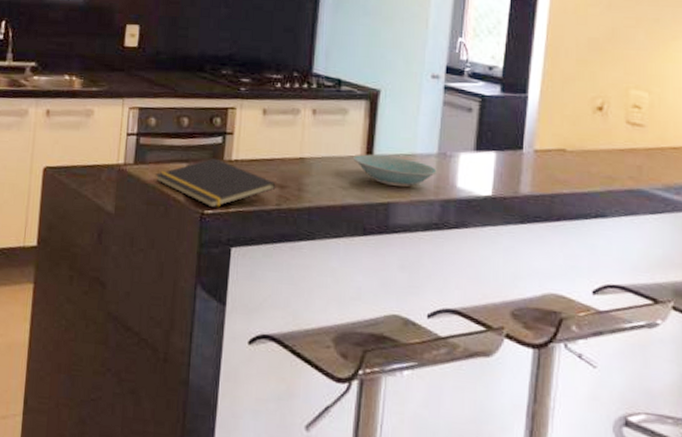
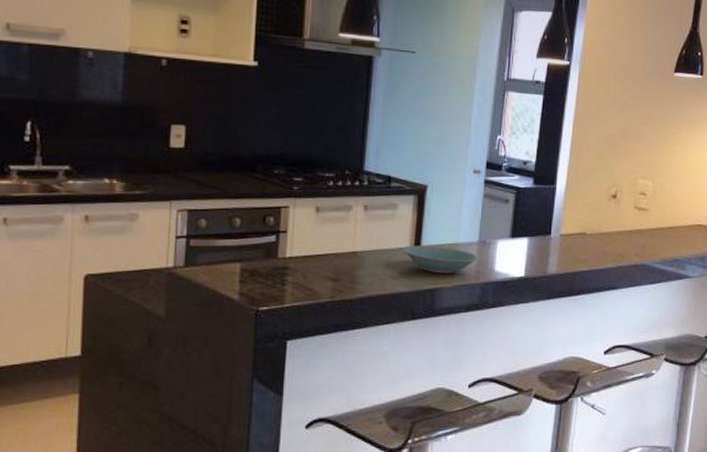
notepad: present [156,158,276,208] -> none [208,256,330,305]

